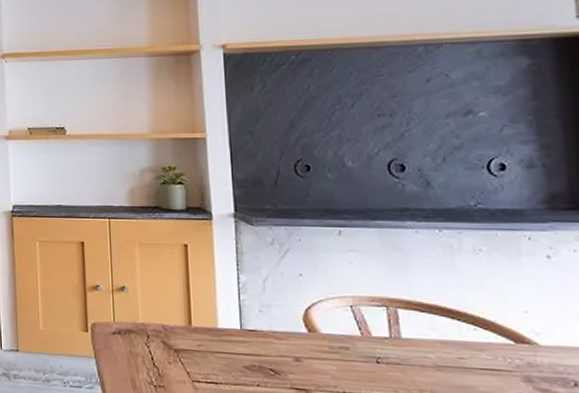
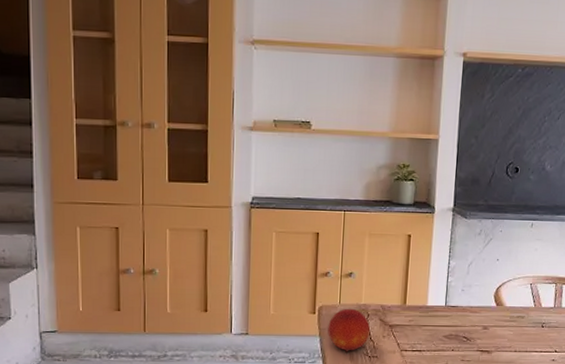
fruit: none [103,327,153,382] -> present [328,308,371,355]

